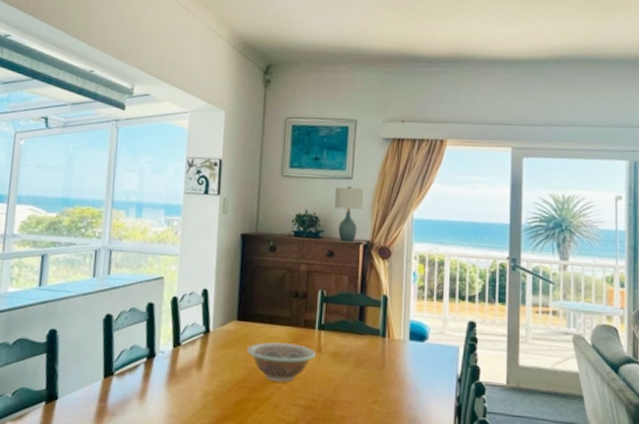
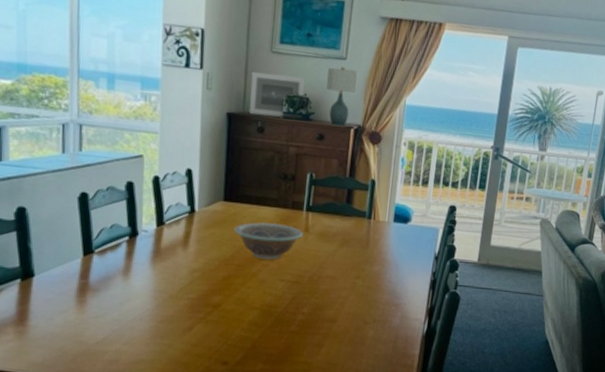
picture frame: none [261,194,314,237] -> present [248,71,305,119]

